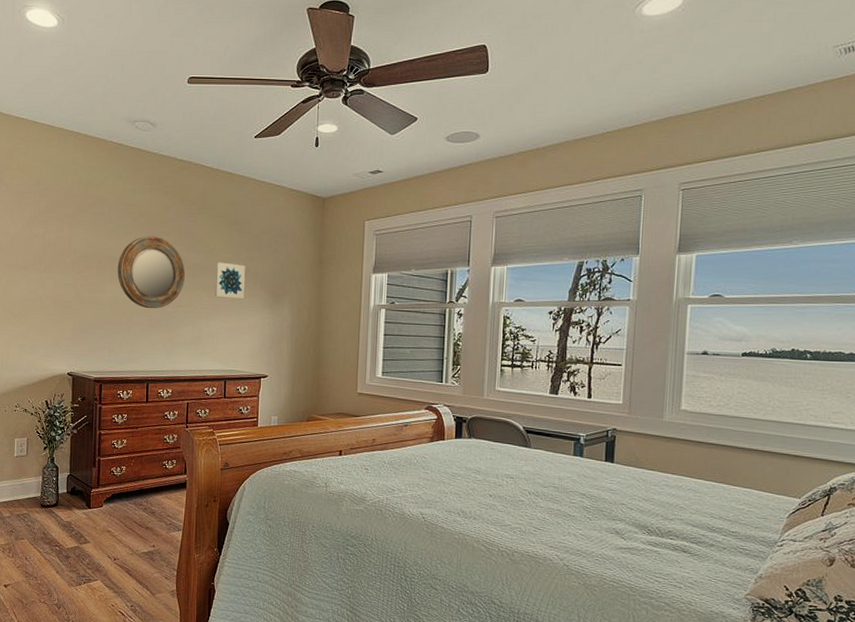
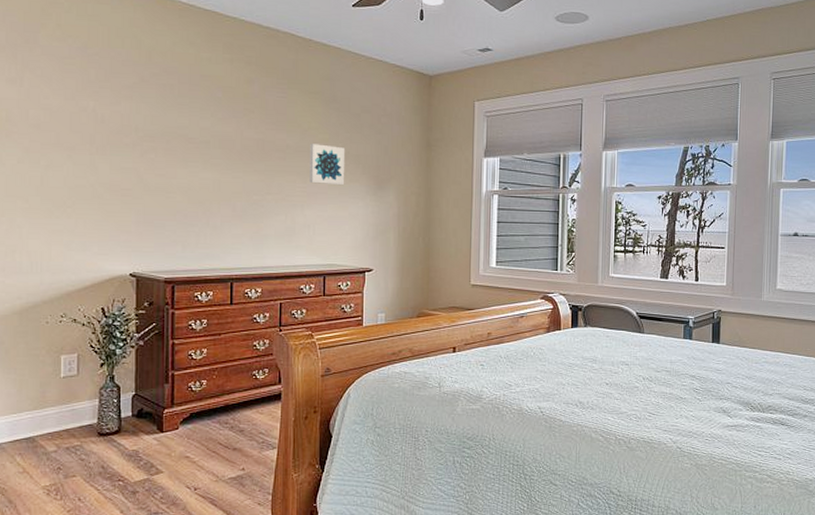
home mirror: present [117,236,185,309] -> none [191,113,274,197]

